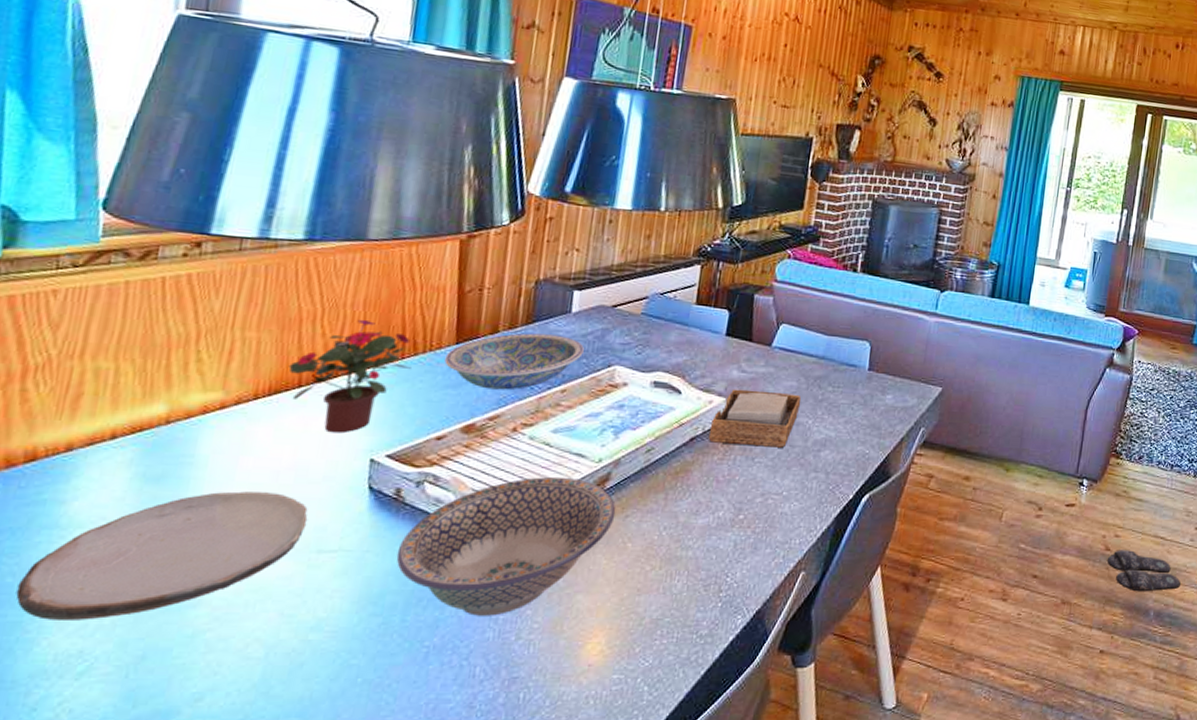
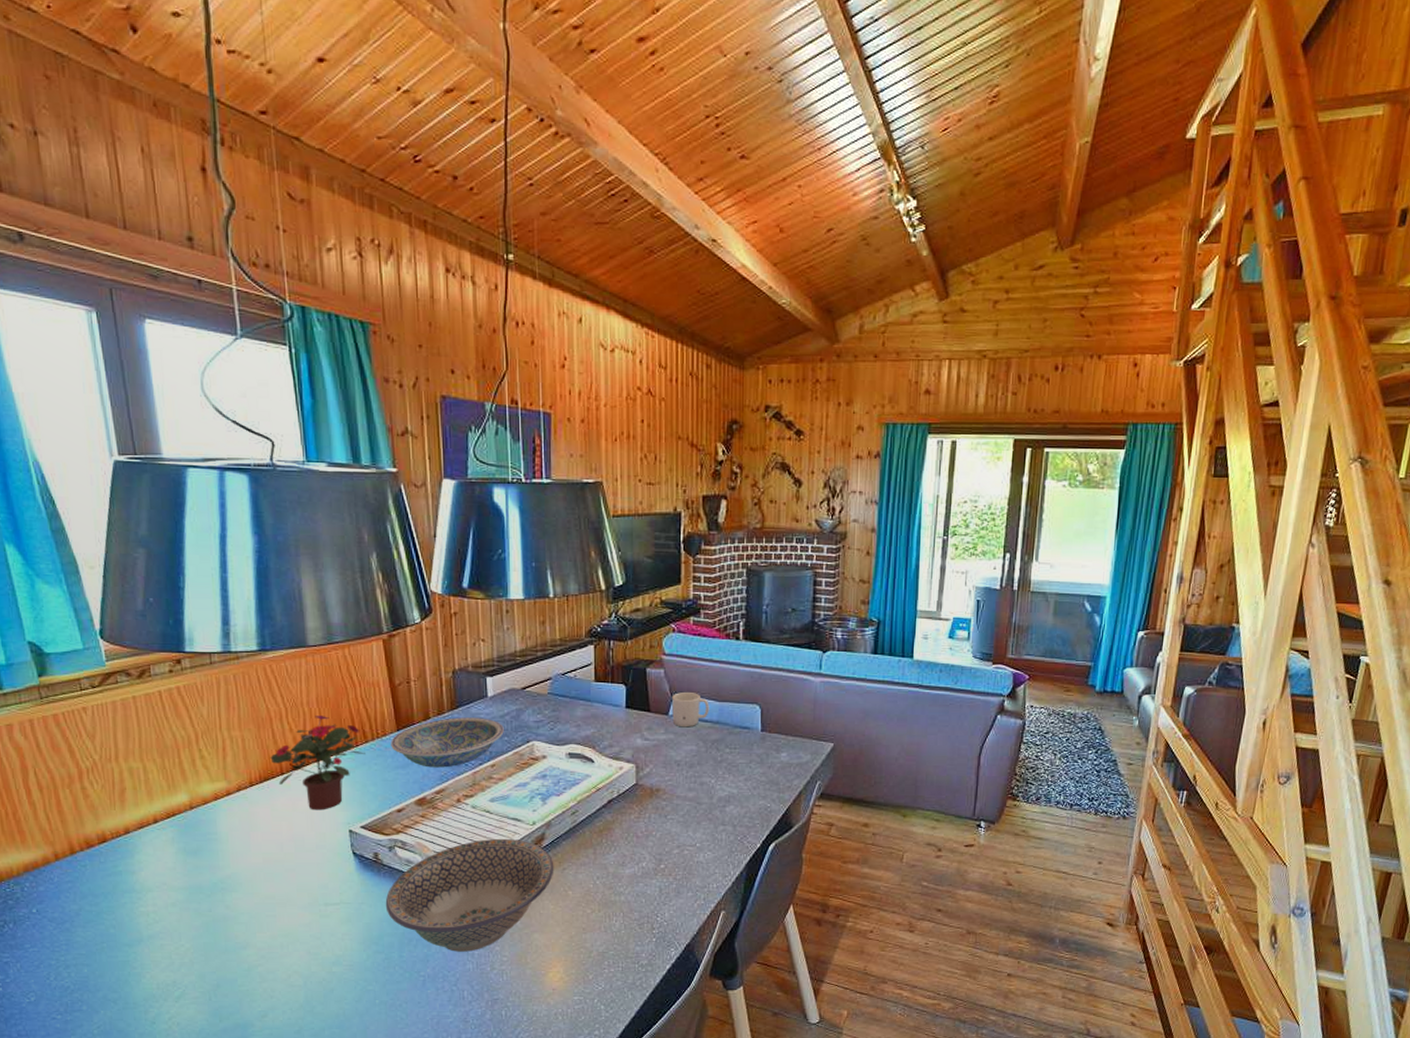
plate: present [16,491,308,620] -> none [119,860,312,959]
napkin holder: present [708,389,802,448] -> none [623,755,702,805]
mug: none [774,323,817,361] -> present [672,692,709,728]
slippers: present [1108,550,1181,592] -> none [1010,885,1085,922]

